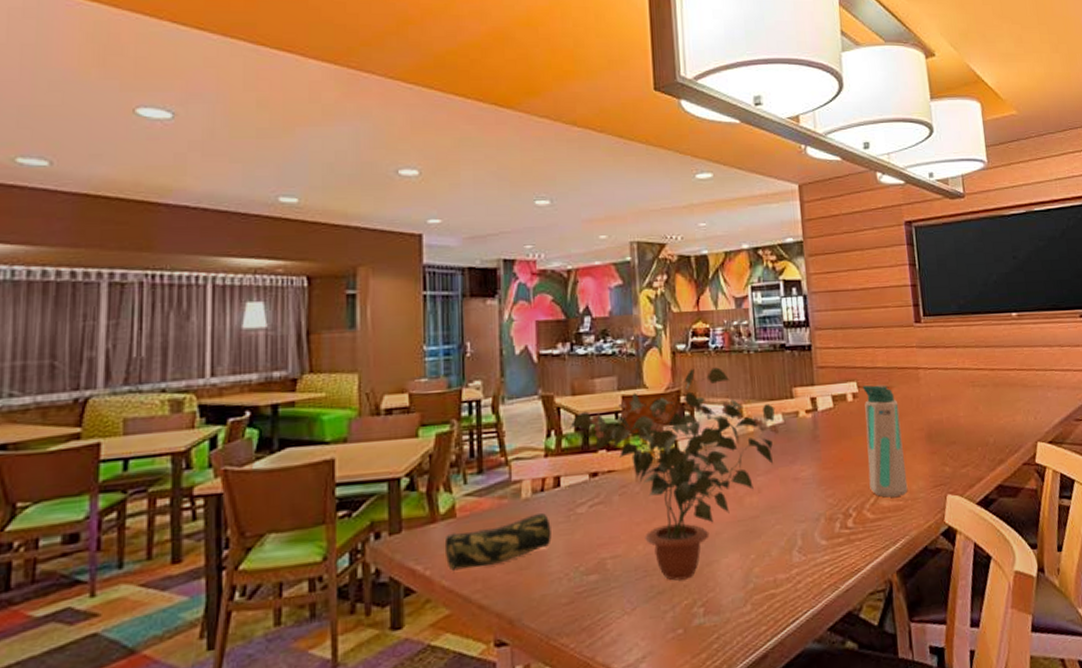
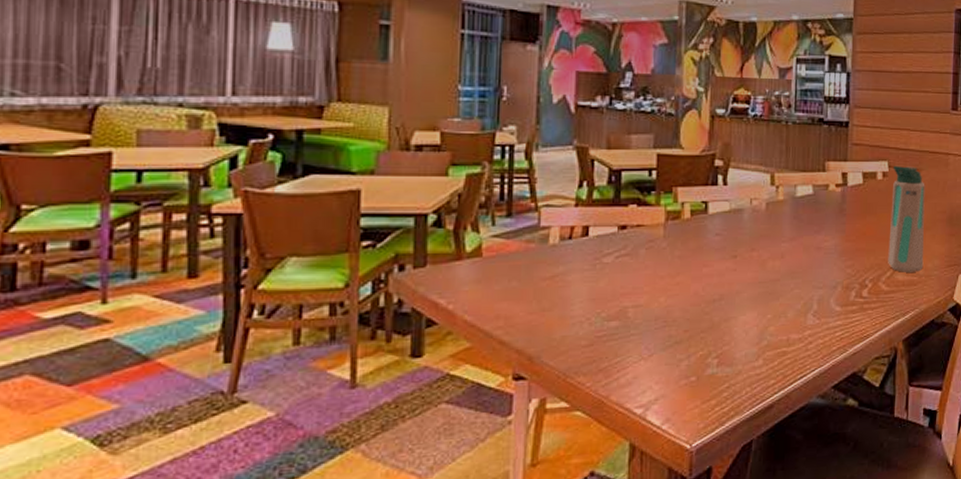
pencil case: present [444,513,552,571] -> none [468,260,576,307]
potted plant: present [570,367,780,581] -> none [603,134,809,333]

